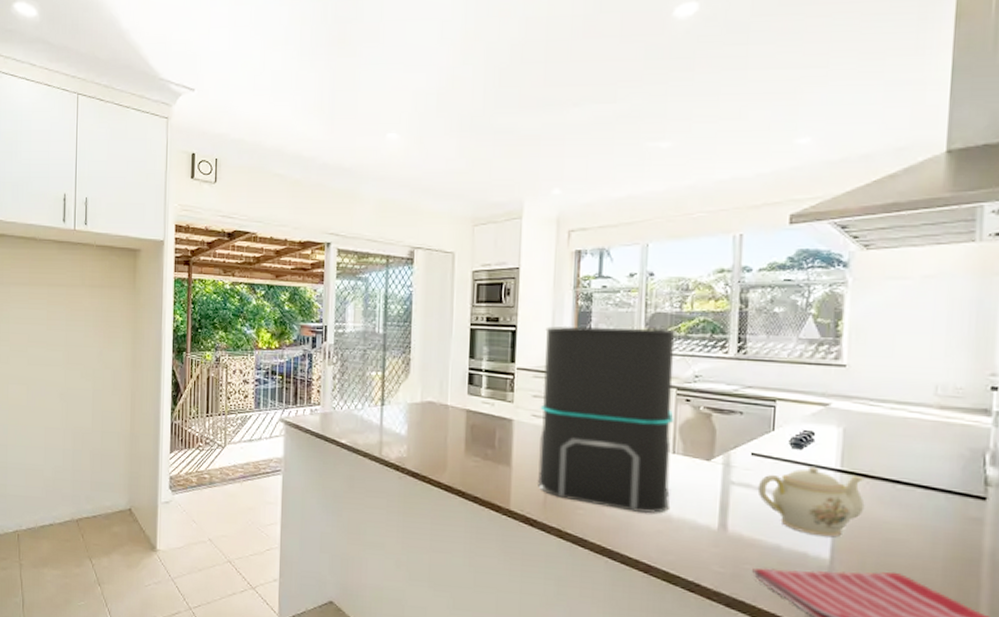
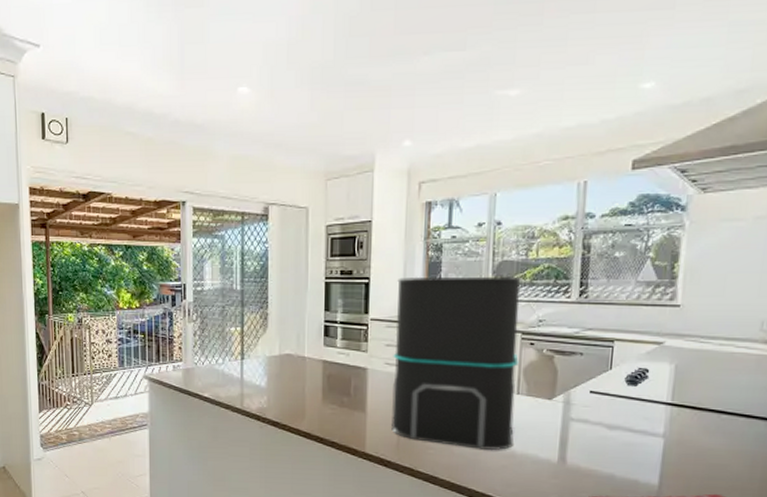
teapot: present [757,466,865,537] -> none [594,401,693,465]

